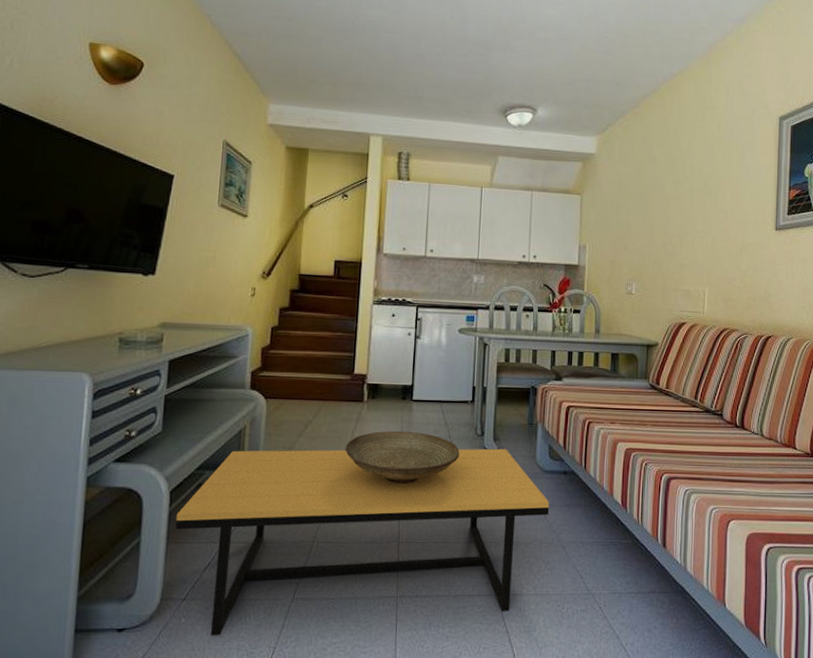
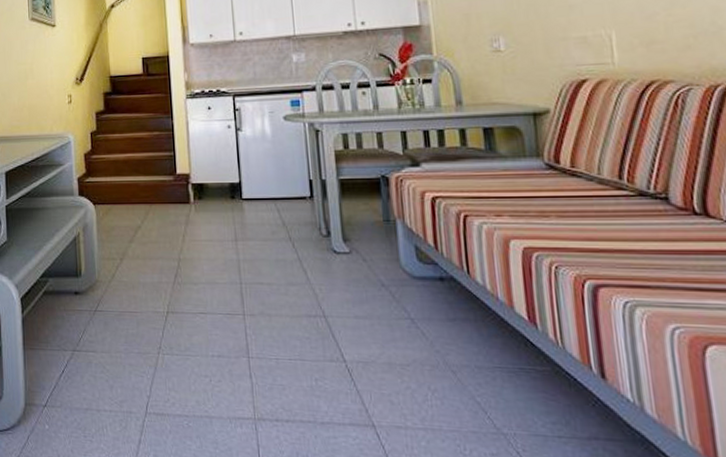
coffee table: present [175,448,550,636] -> none [28,251,428,448]
decorative bowl: present [345,430,460,484] -> none [178,233,305,292]

